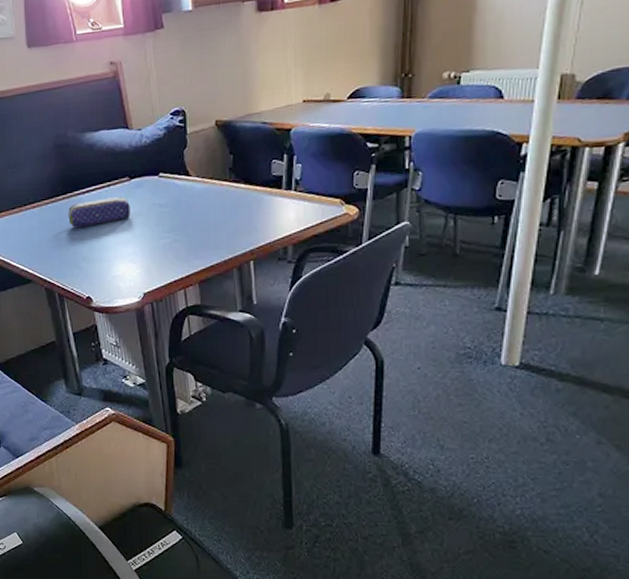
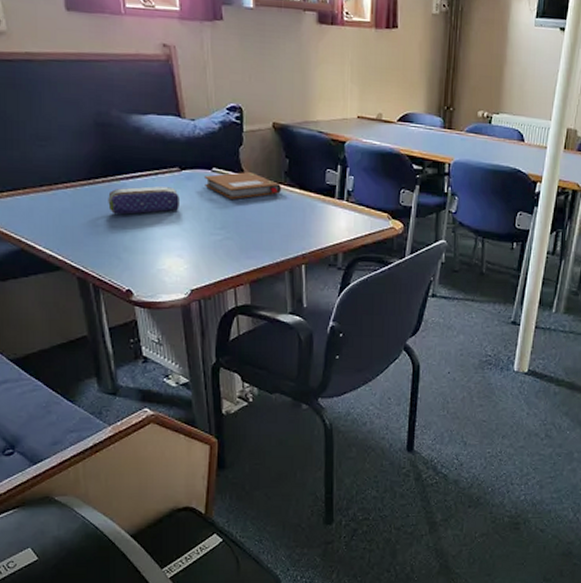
notebook: none [151,173,227,202] -> present [203,172,282,199]

